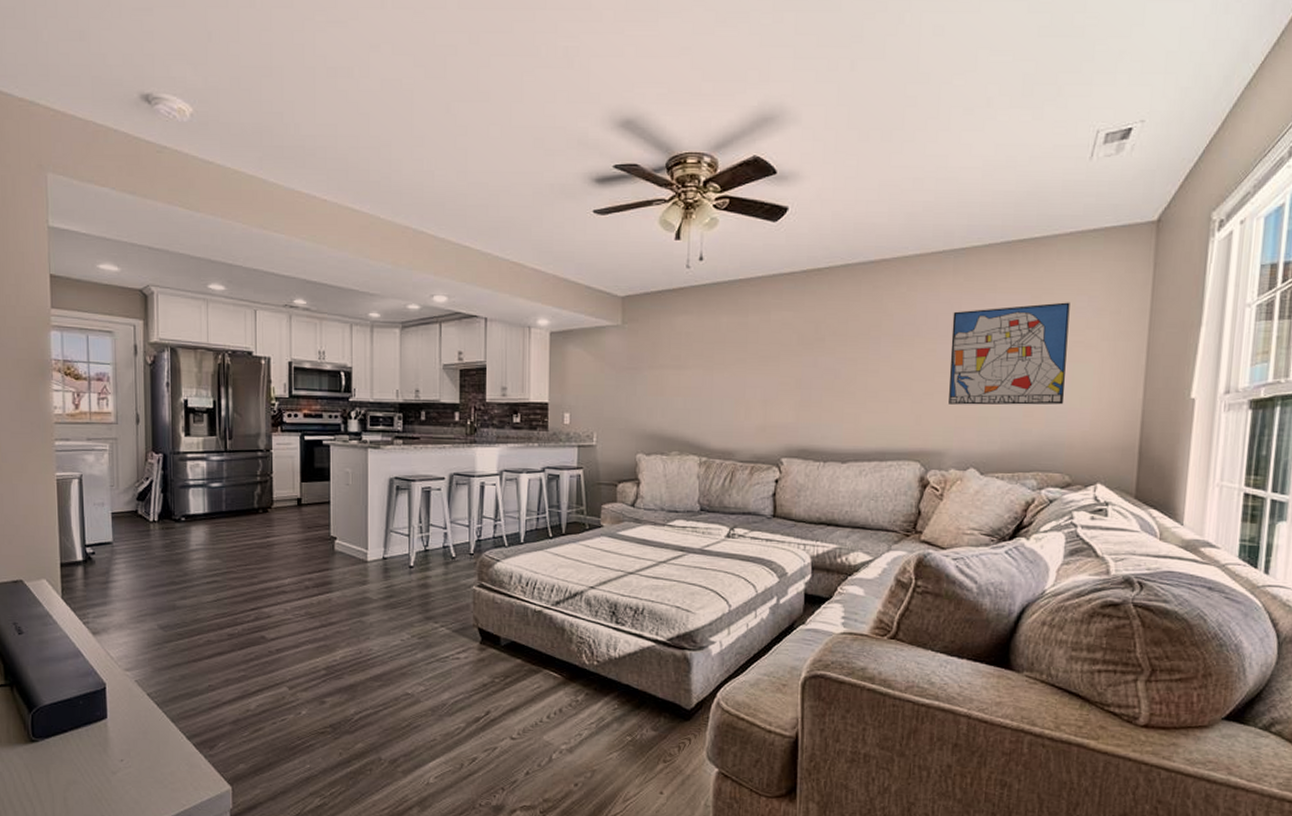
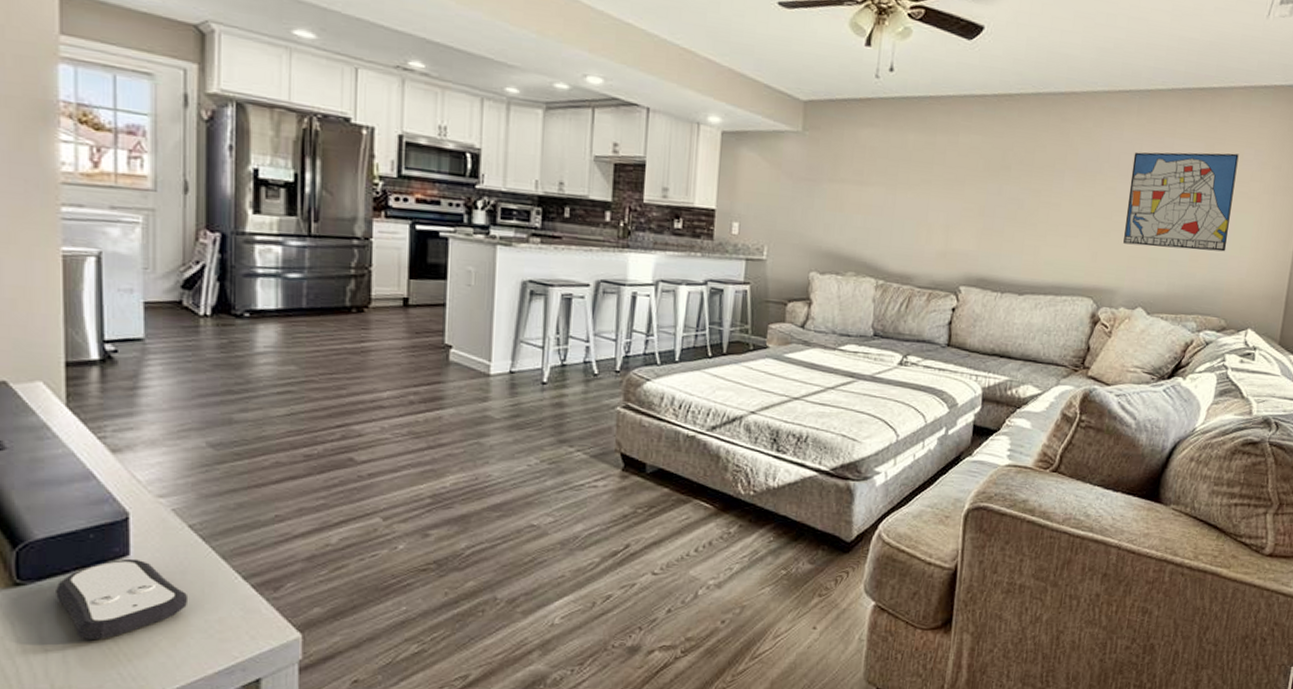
remote control: none [58,721,149,788] -> present [56,558,189,641]

